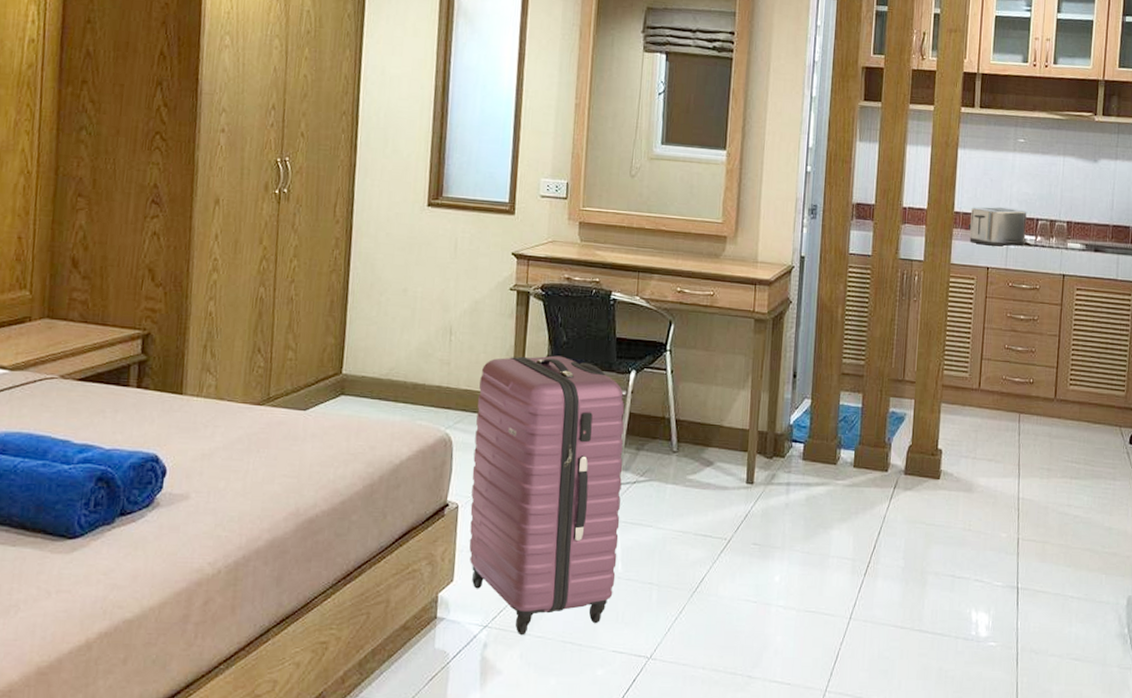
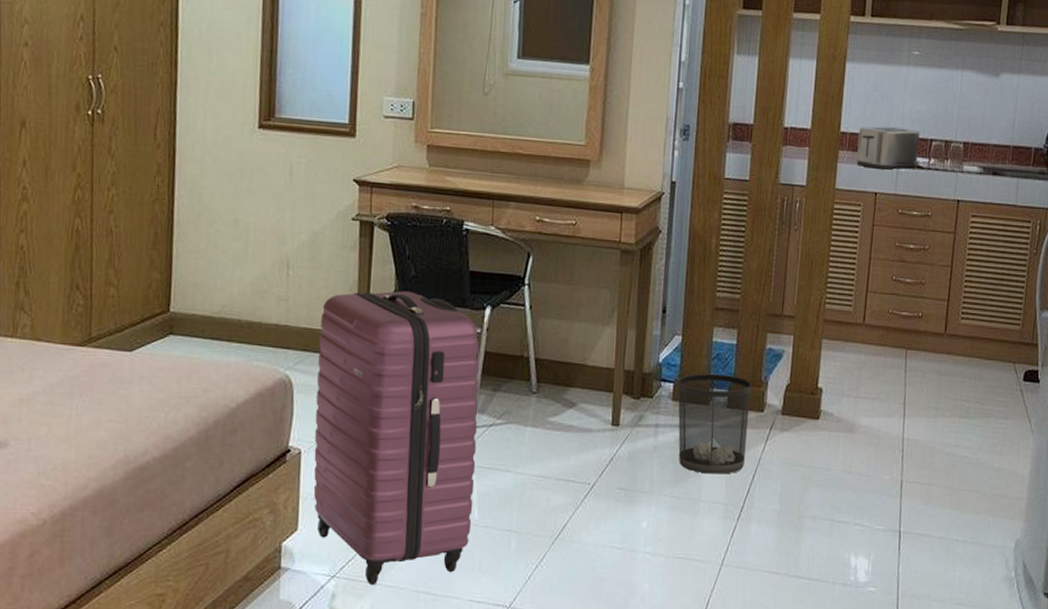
waste bin: none [807,435,876,531] -> present [677,373,752,474]

